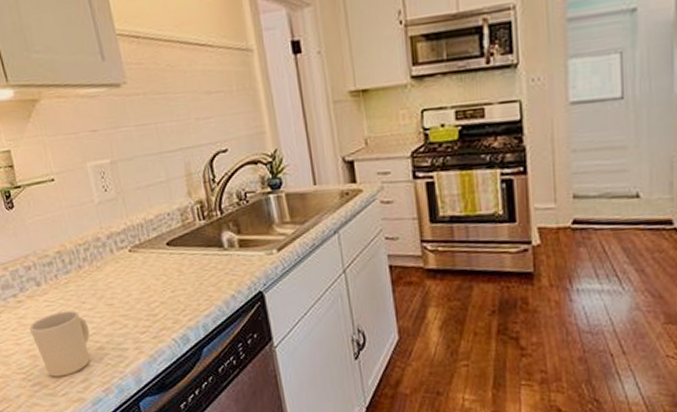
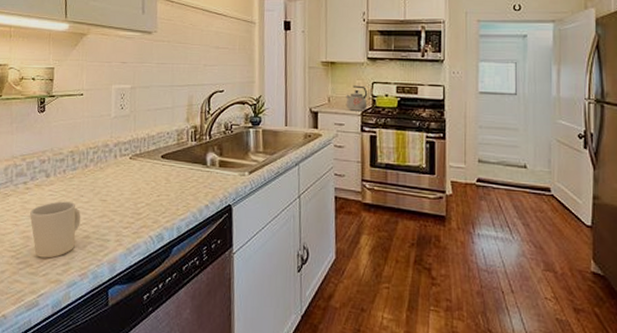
kettle: none [388,116,418,153] -> present [345,85,368,111]

